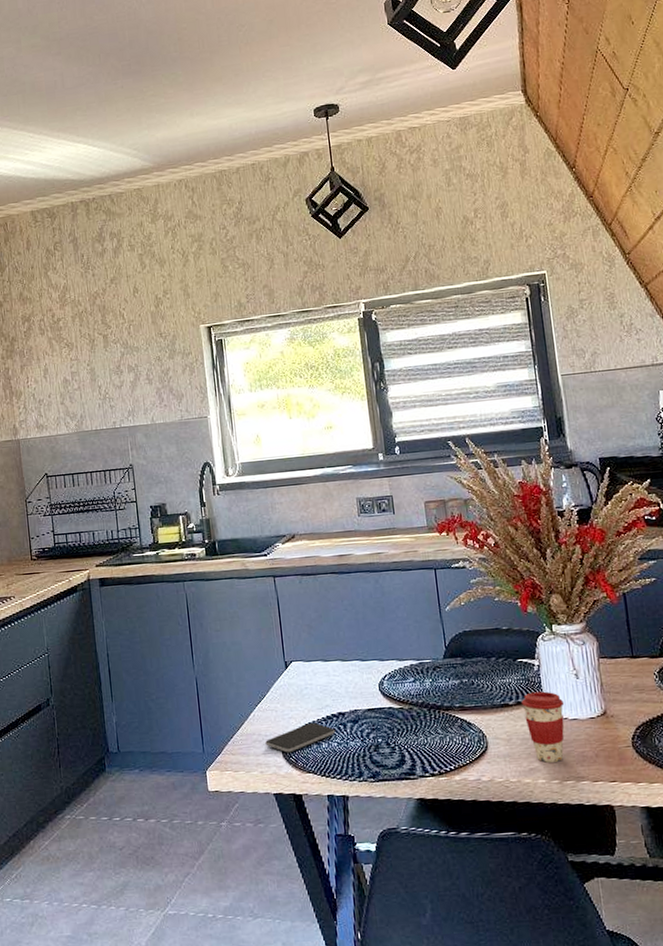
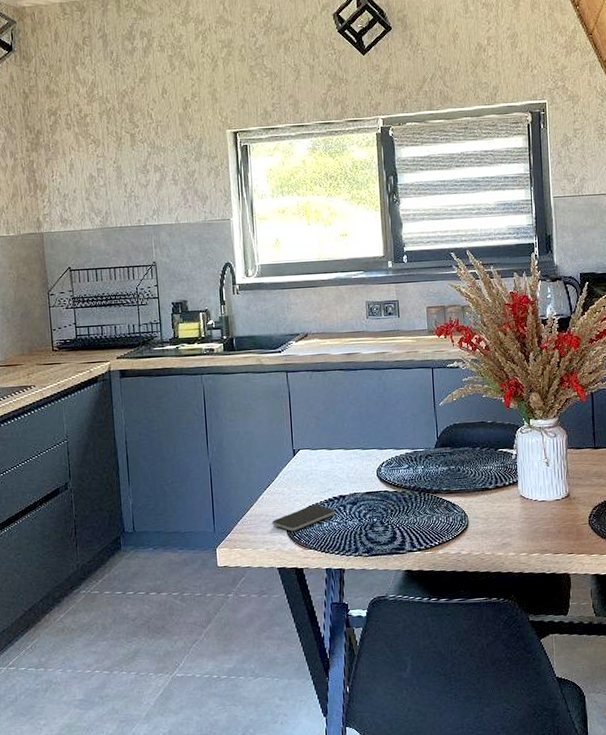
coffee cup: present [522,691,565,763] -> none [500,477,536,538]

